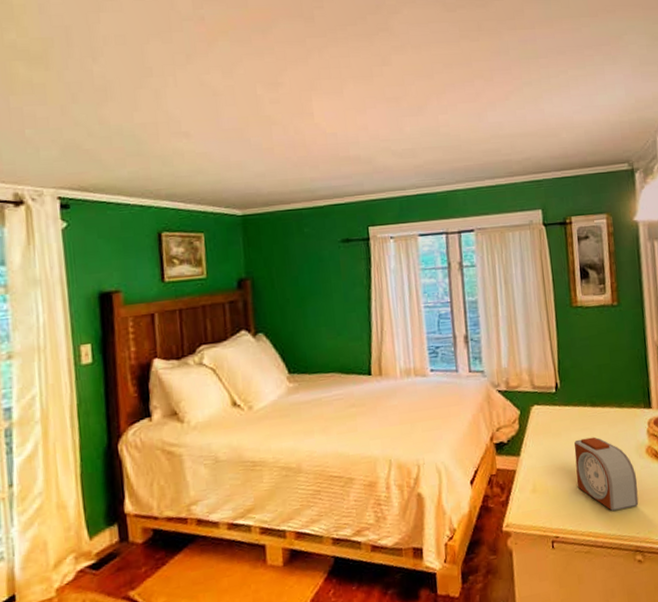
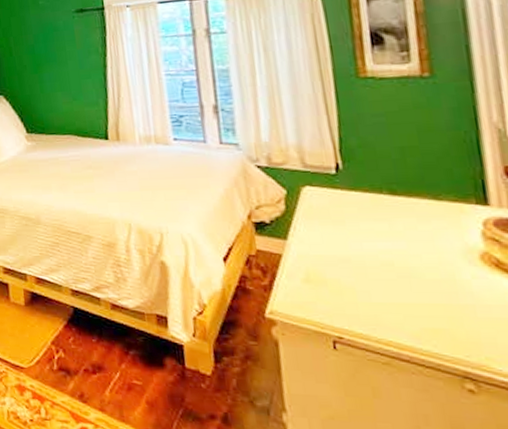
alarm clock: present [574,437,639,511] -> none [364,230,469,323]

